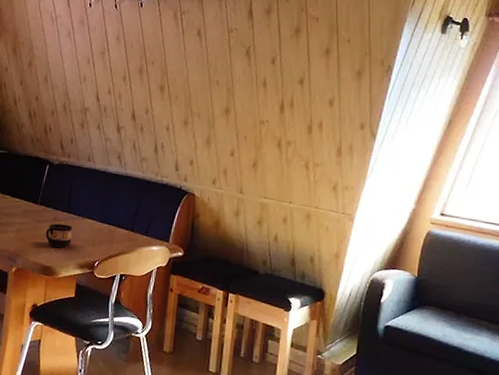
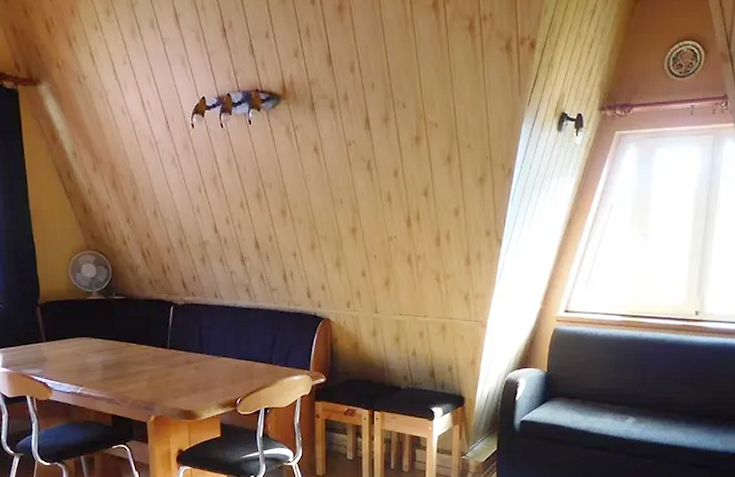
cup: present [46,223,72,248] -> none [181,366,210,389]

